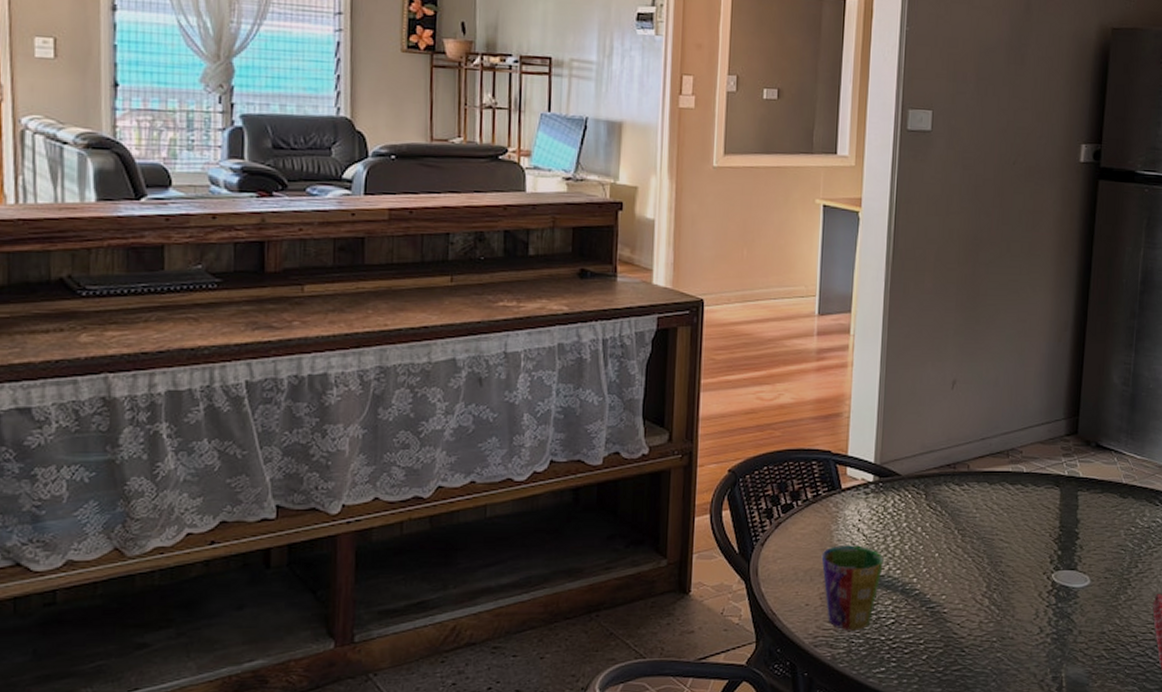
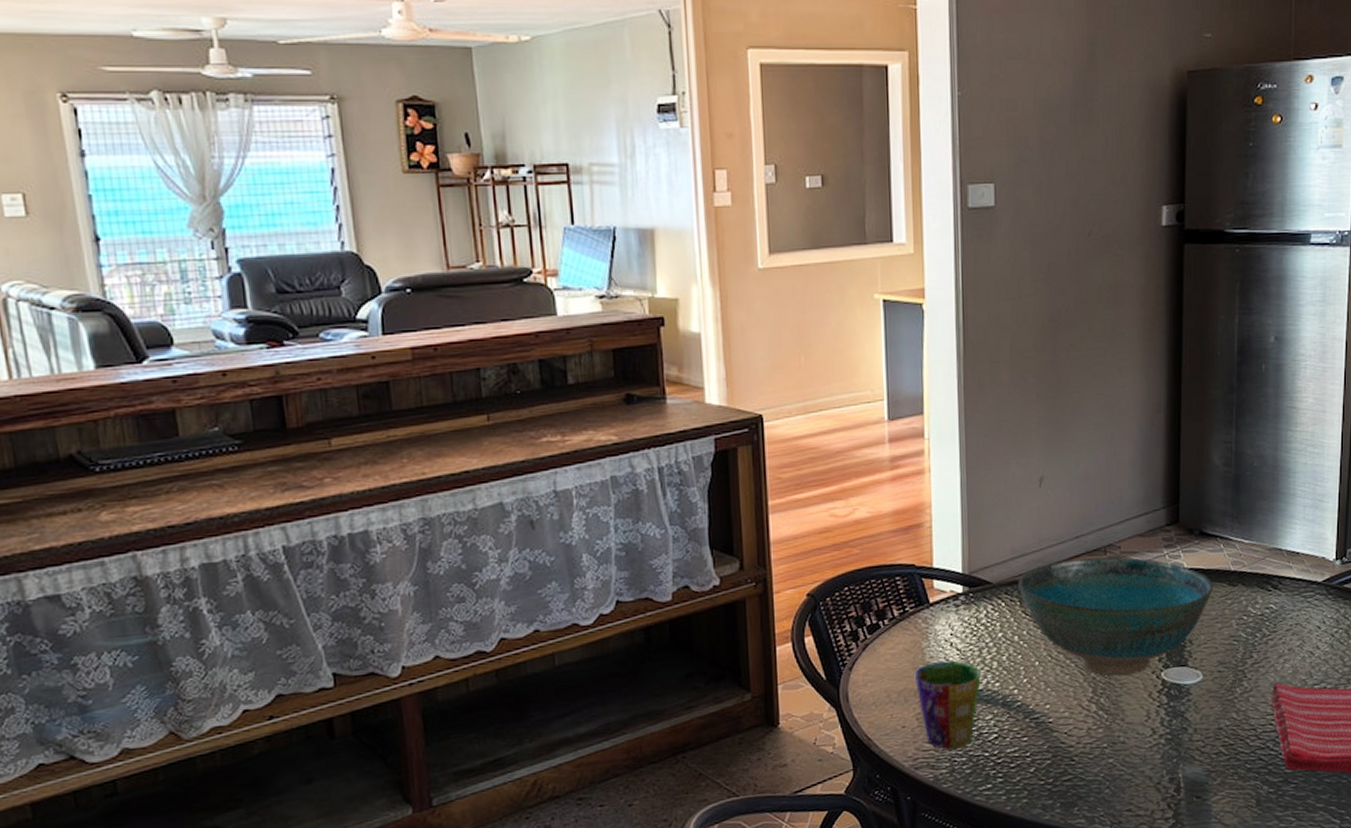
bowl: none [925,459,1106,574] -> present [1018,556,1214,676]

